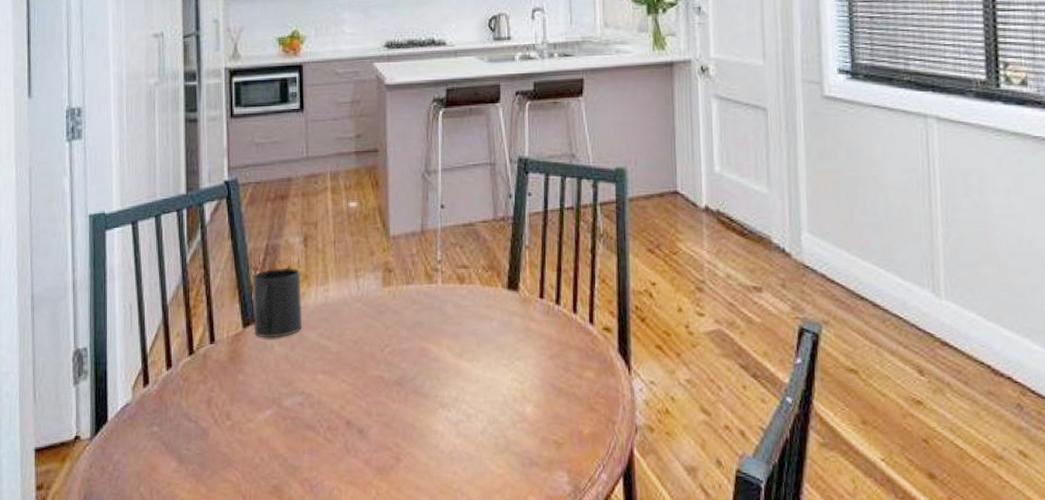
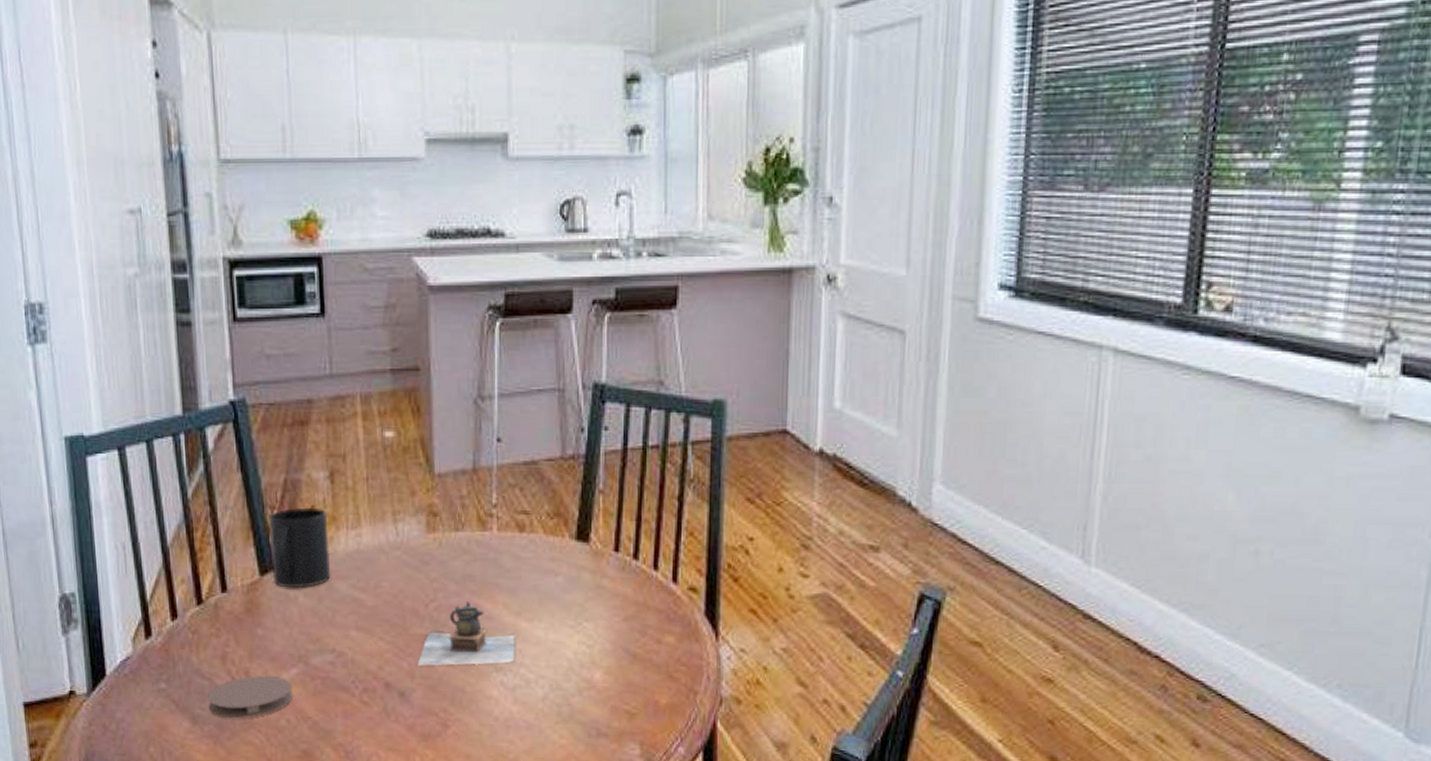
coaster: none [193,418,267,458] -> present [208,676,293,719]
teapot: none [374,346,458,405] -> present [417,601,516,666]

